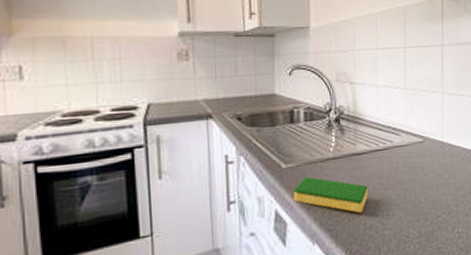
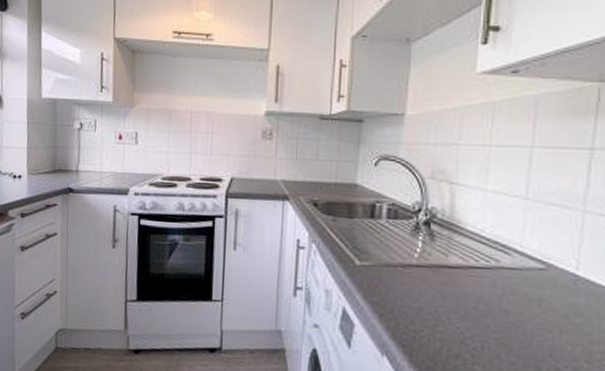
dish sponge: present [293,176,368,213] -> none [365,279,457,336]

